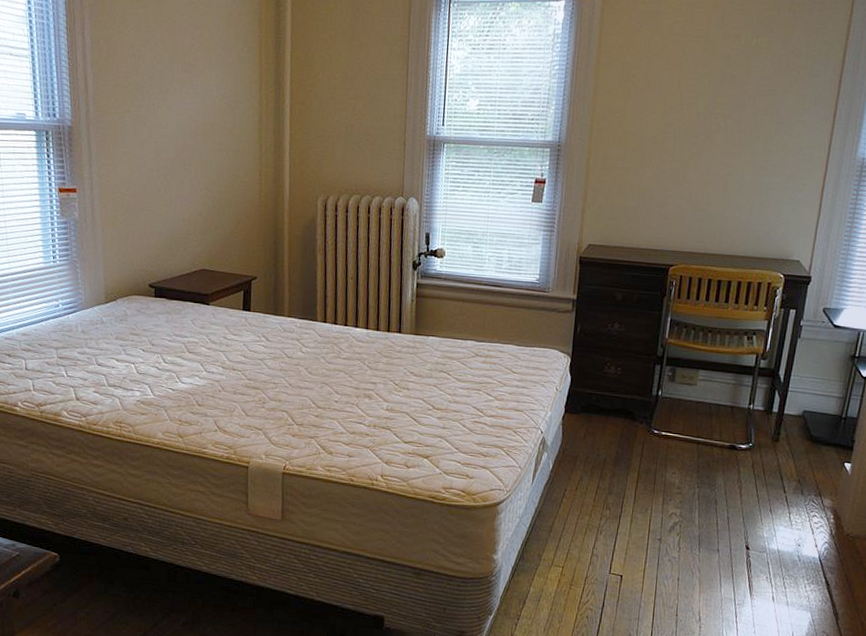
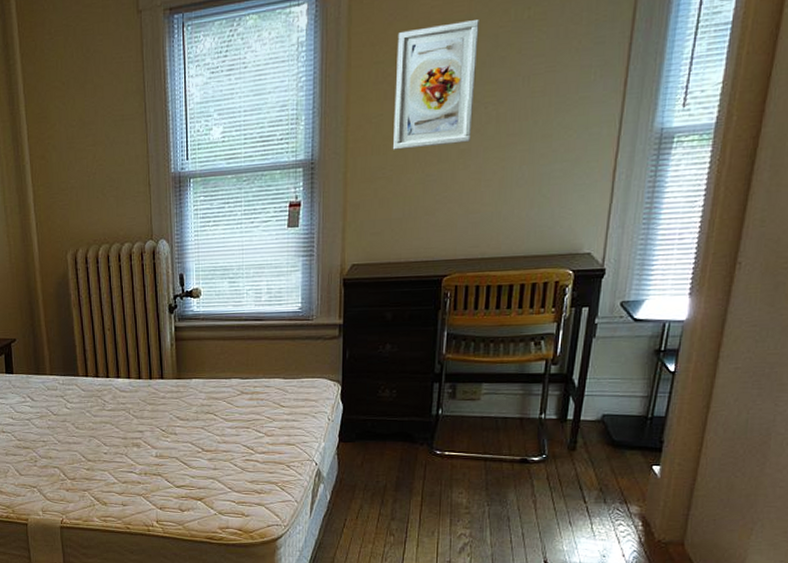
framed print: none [633,39,715,147] -> present [393,20,479,150]

